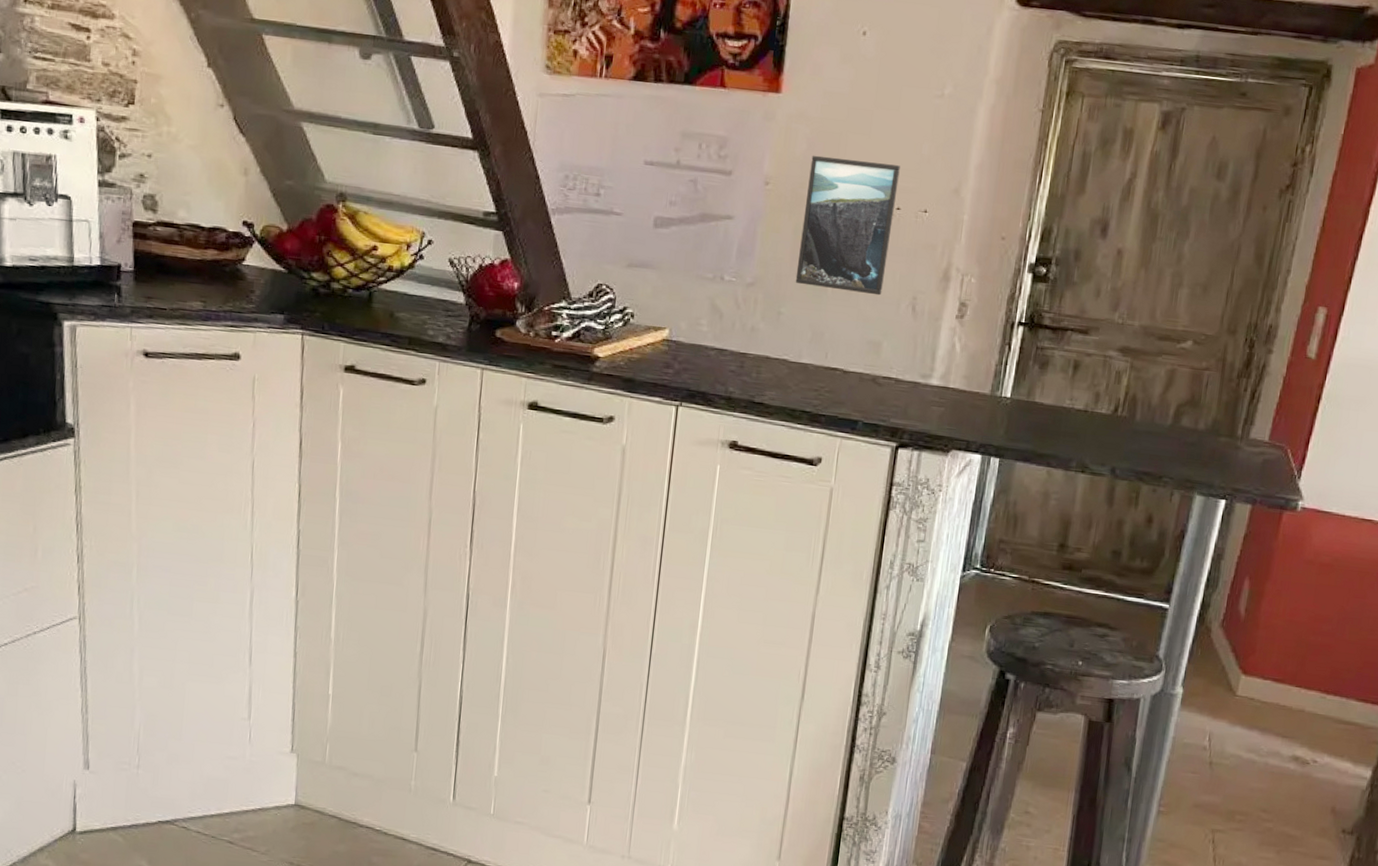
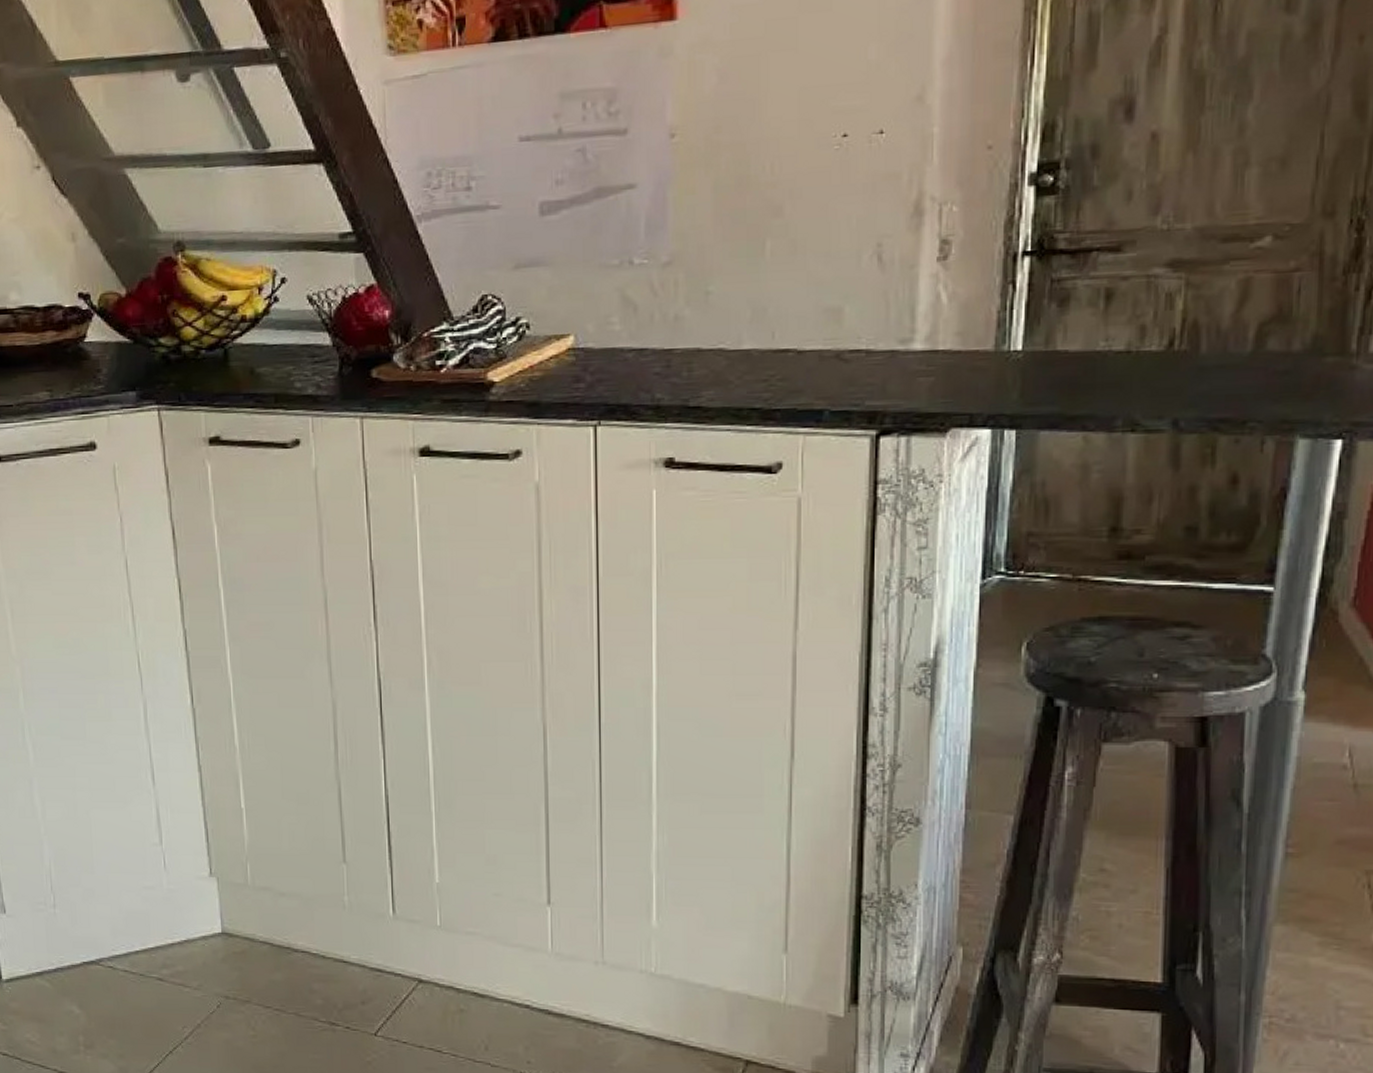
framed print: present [795,155,900,296] -> none [722,80,841,253]

